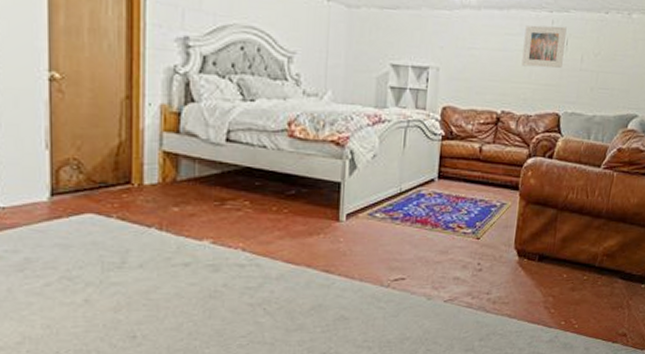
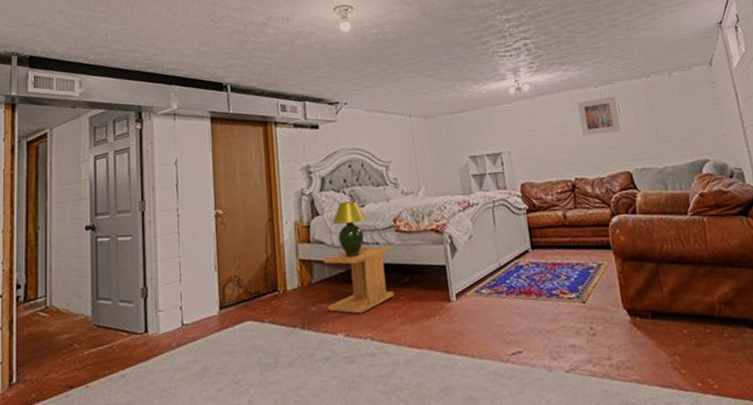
side table: none [193,149,278,222] -> present [323,247,394,314]
table lamp: none [211,91,255,158] -> present [332,201,366,258]

